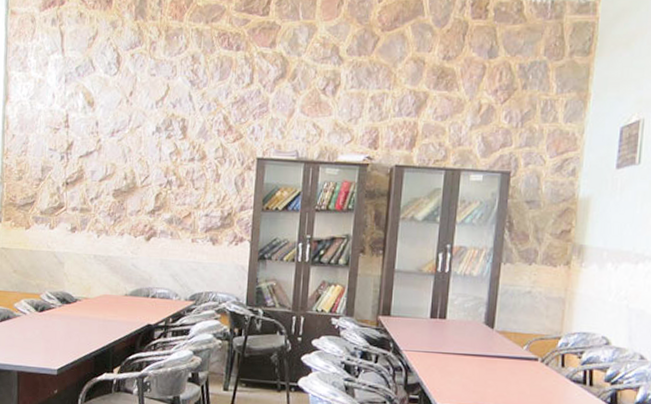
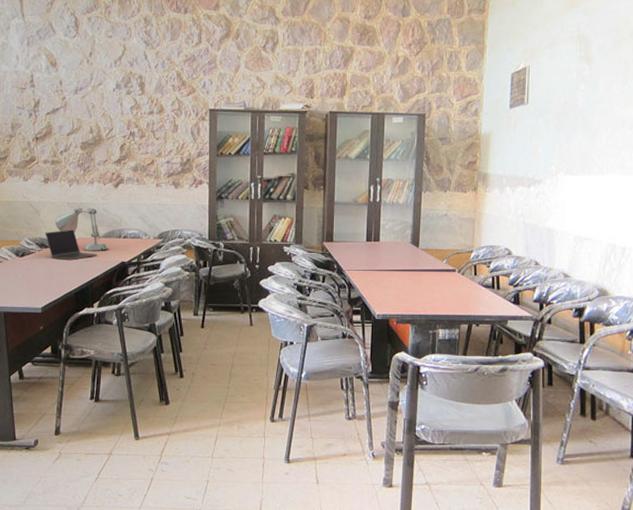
laptop computer: none [67,285,122,319] -> present [45,230,98,261]
desk lamp: none [79,261,134,311] -> present [55,207,108,251]

